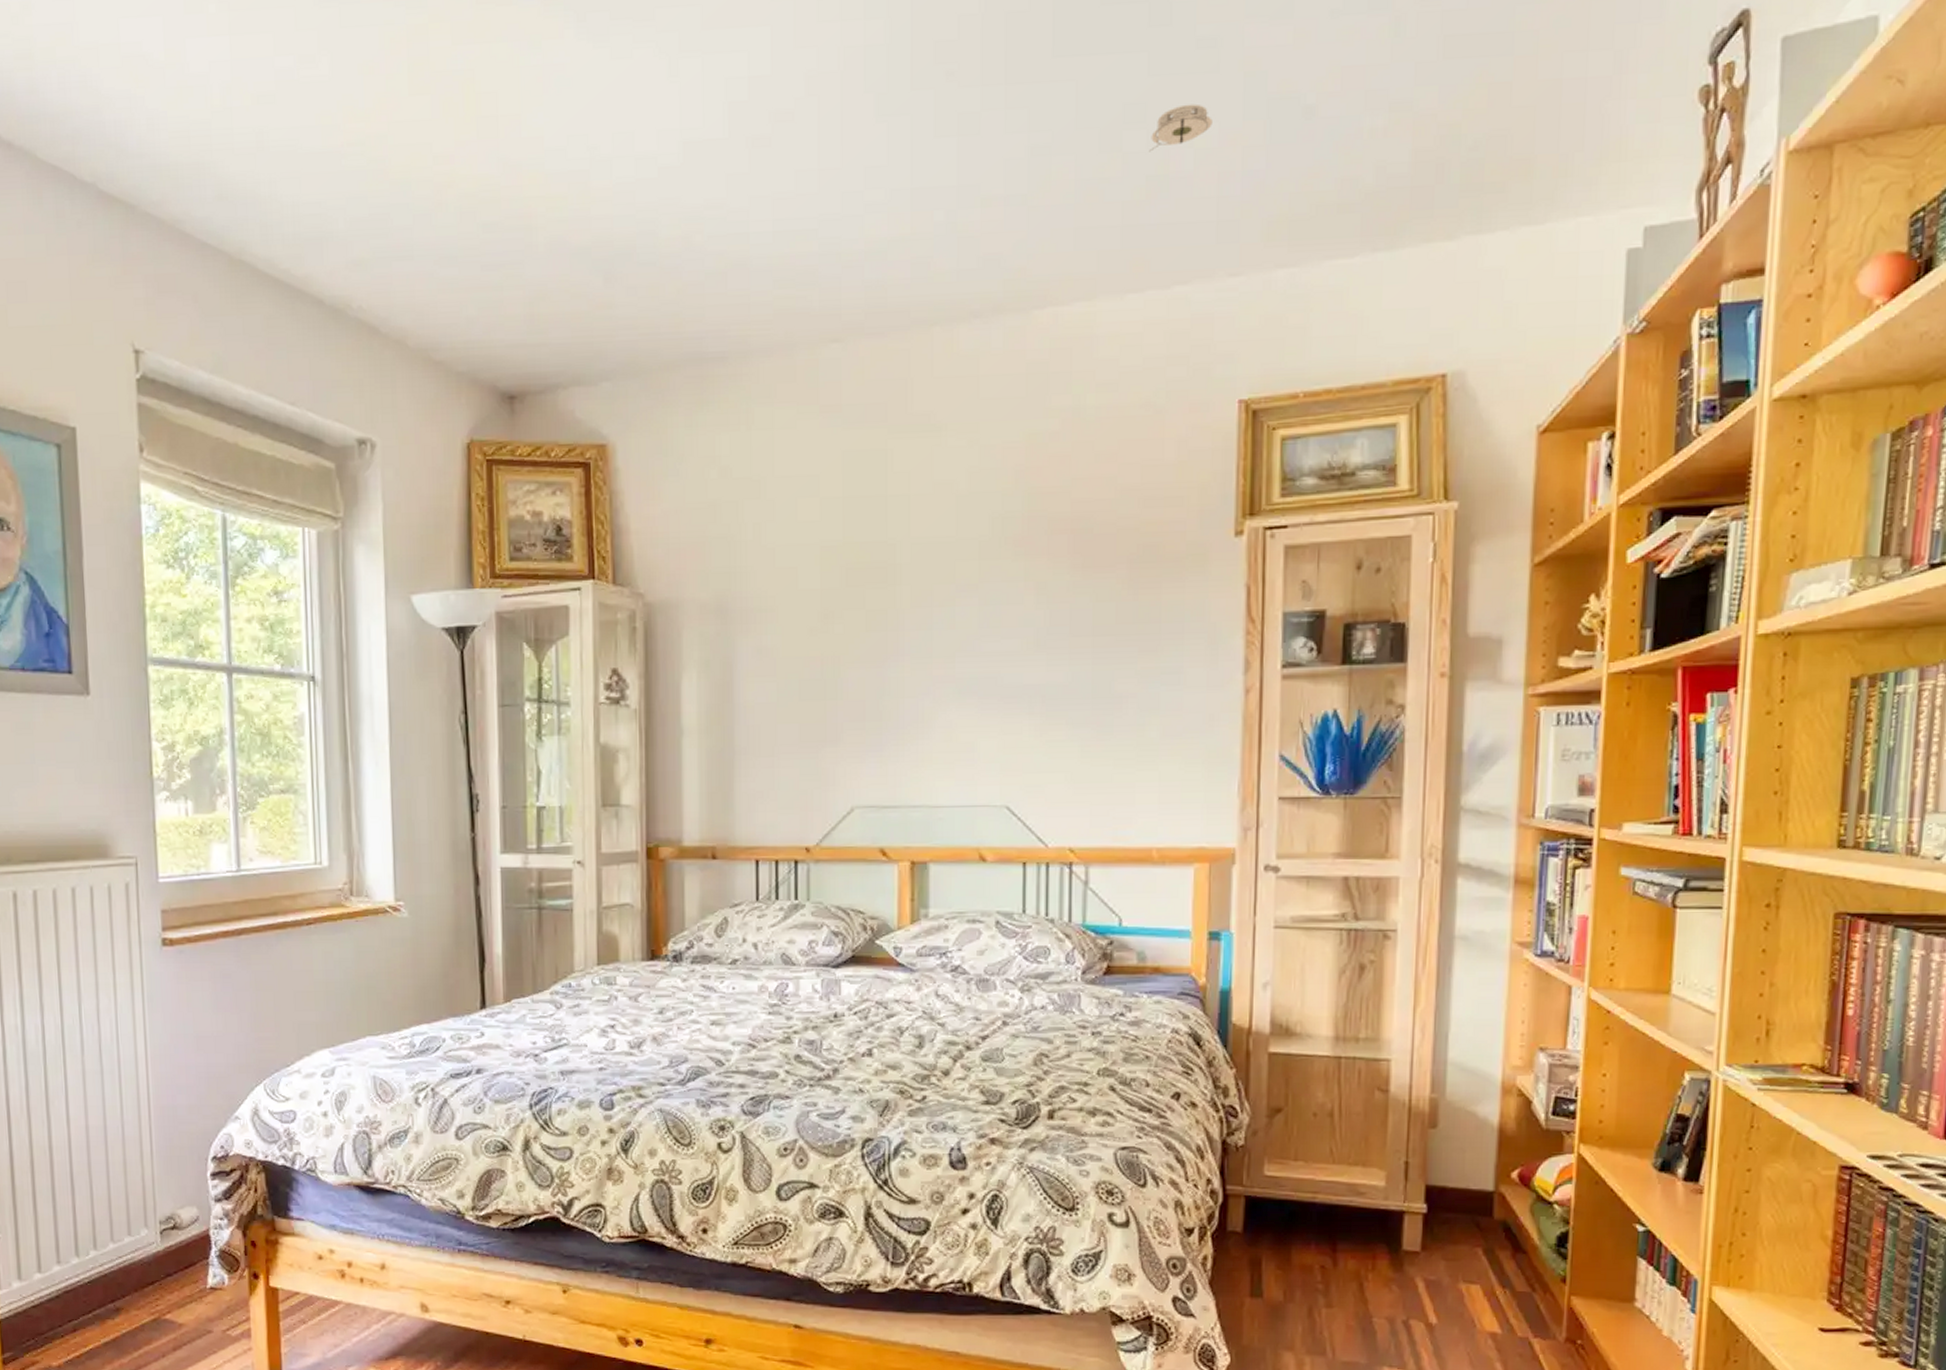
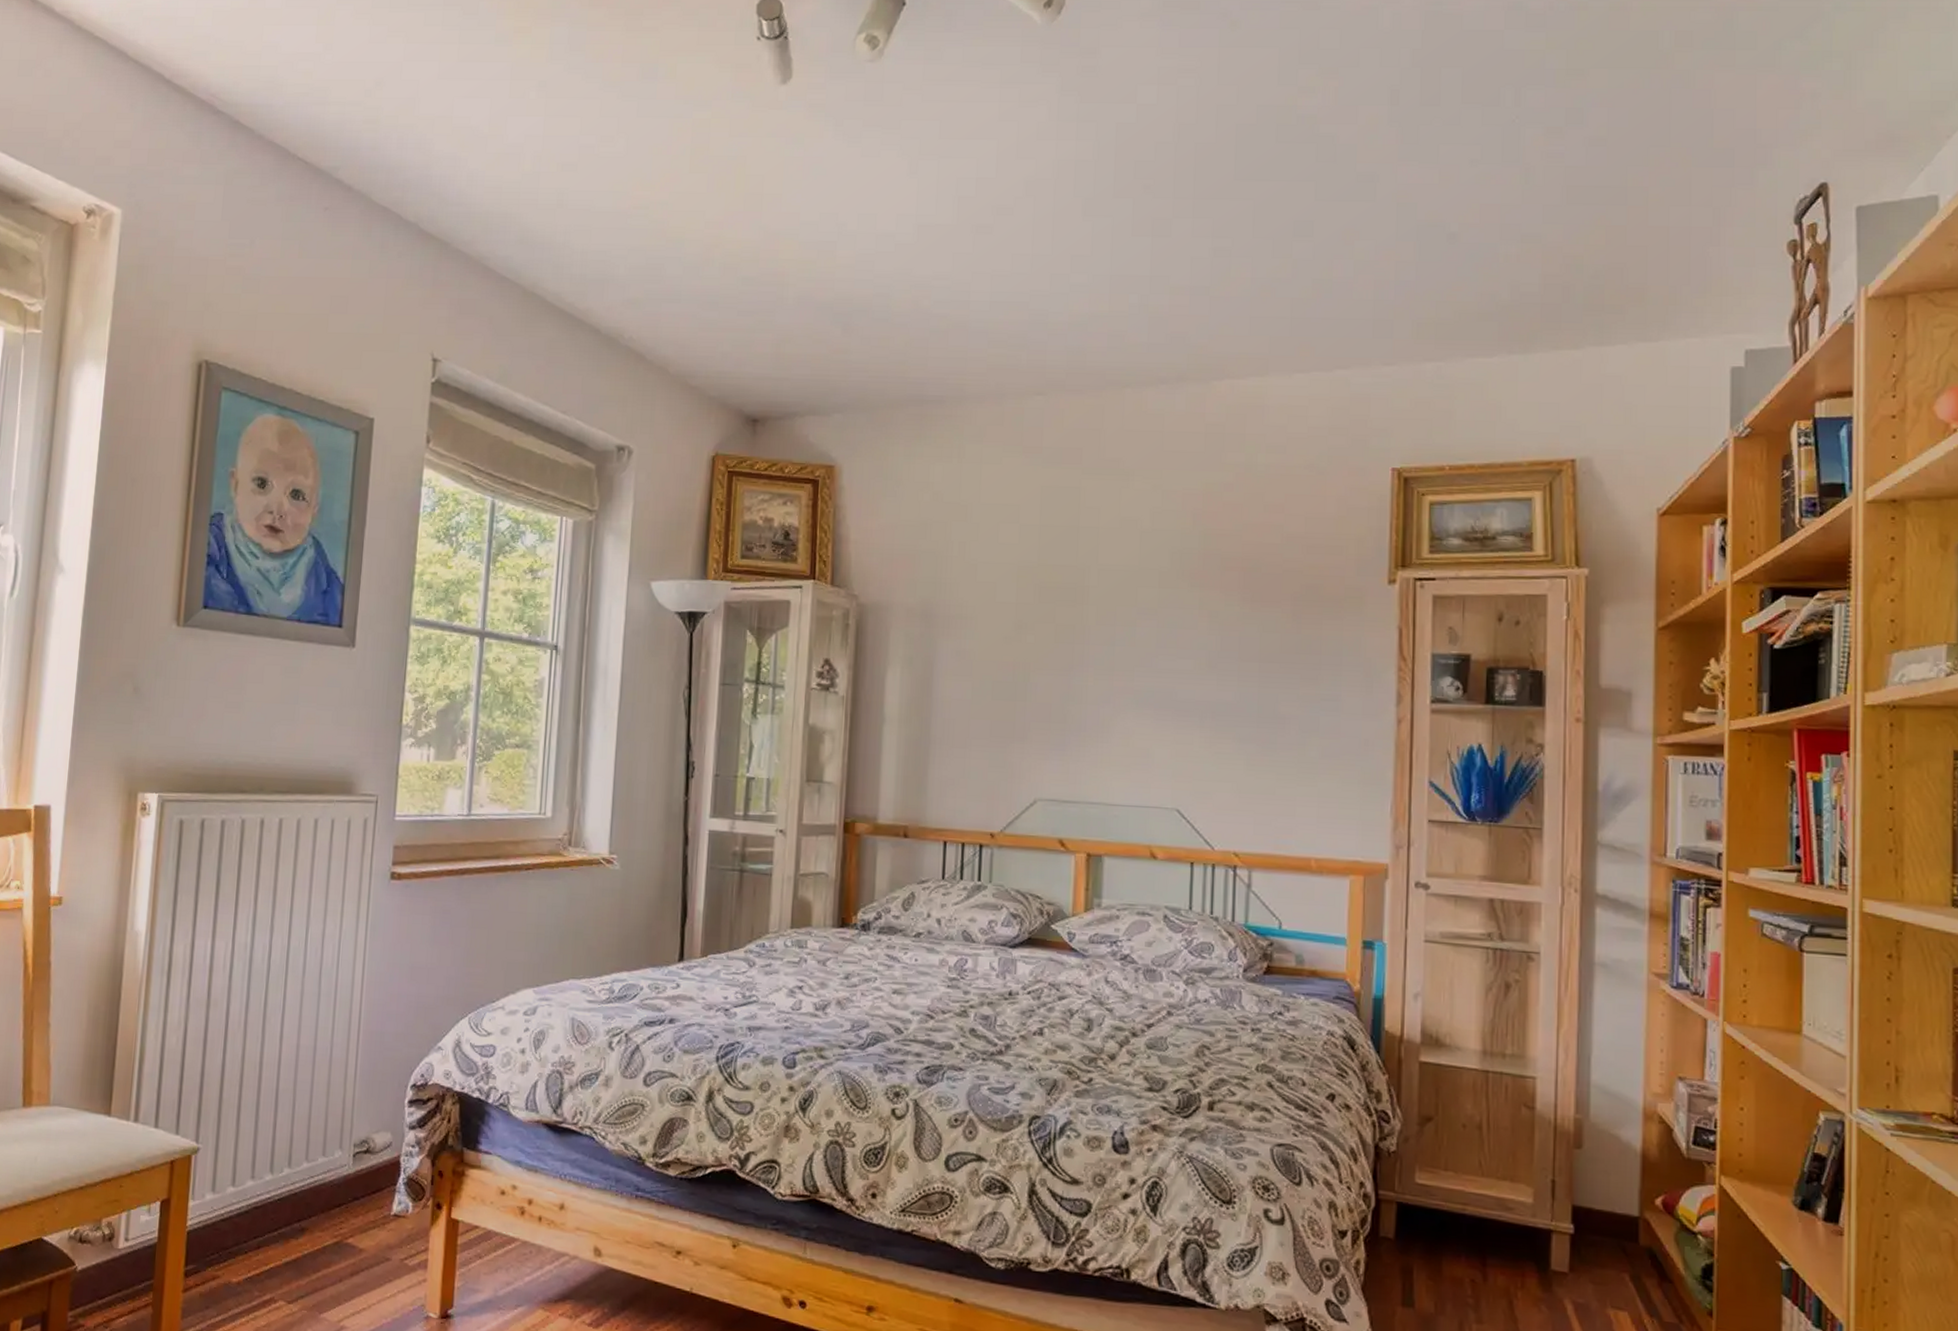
smoke detector: present [1149,104,1213,152] -> none [1315,225,1370,260]

